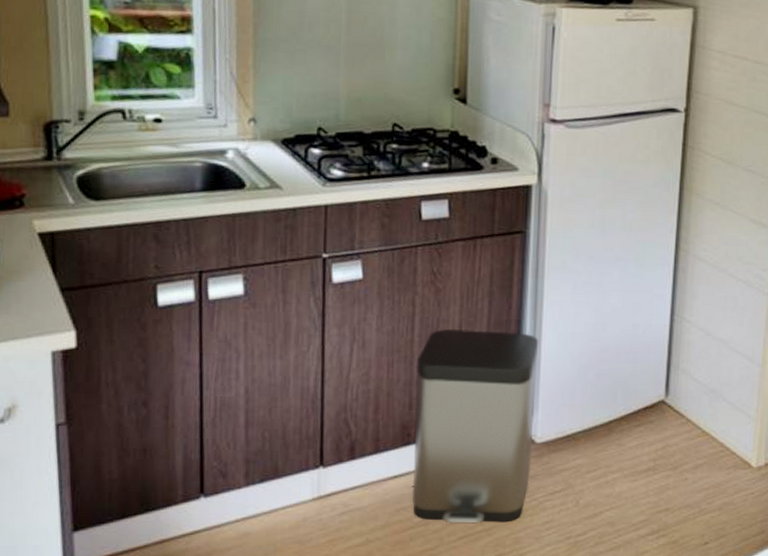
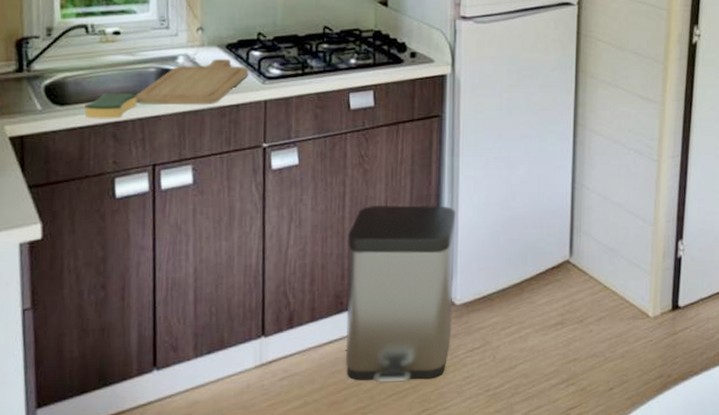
sponge: none [122,188,182,218] -> present [84,92,137,119]
chopping board: none [179,154,308,208] -> present [135,58,249,106]

